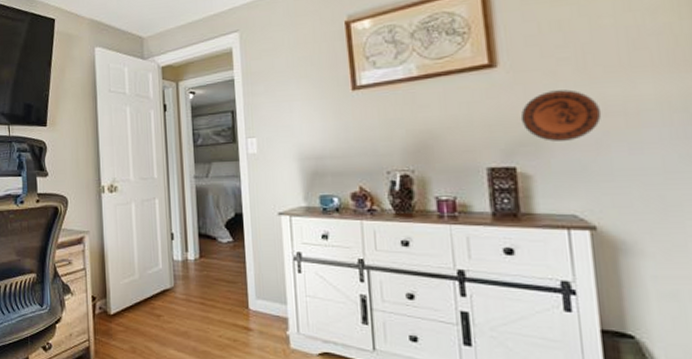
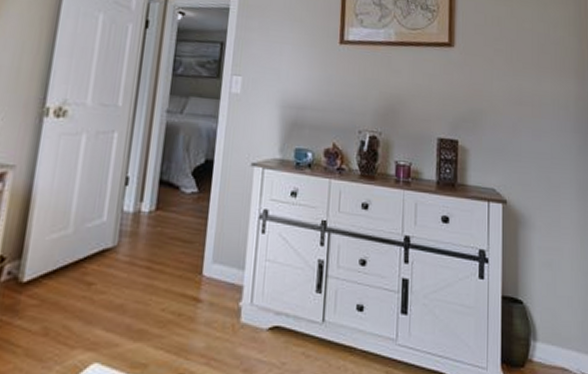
decorative plate: present [520,89,602,142] -> none [465,76,518,122]

